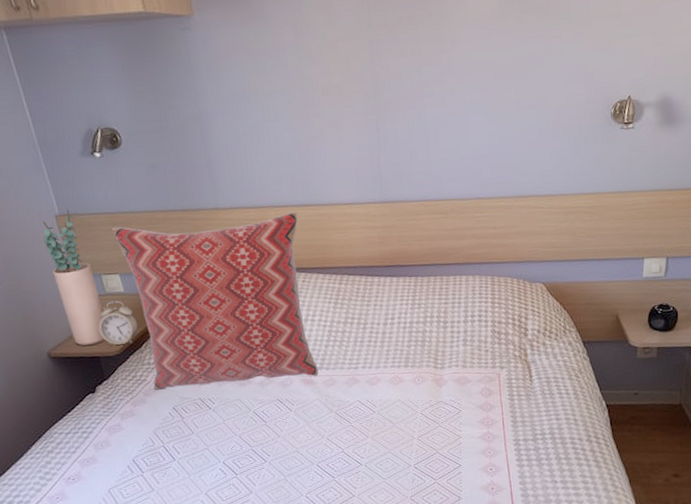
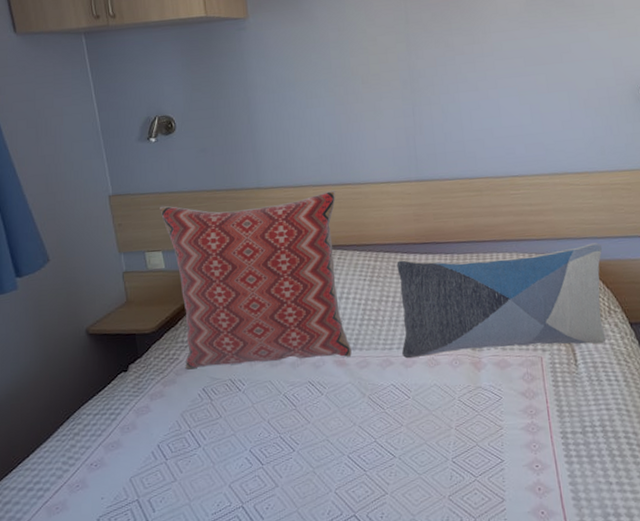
vase: present [43,209,105,347] -> none [96,190,144,324]
alarm clock: present [98,300,139,345] -> none [137,277,176,322]
pillow: none [361,266,562,376] -> present [396,243,606,358]

